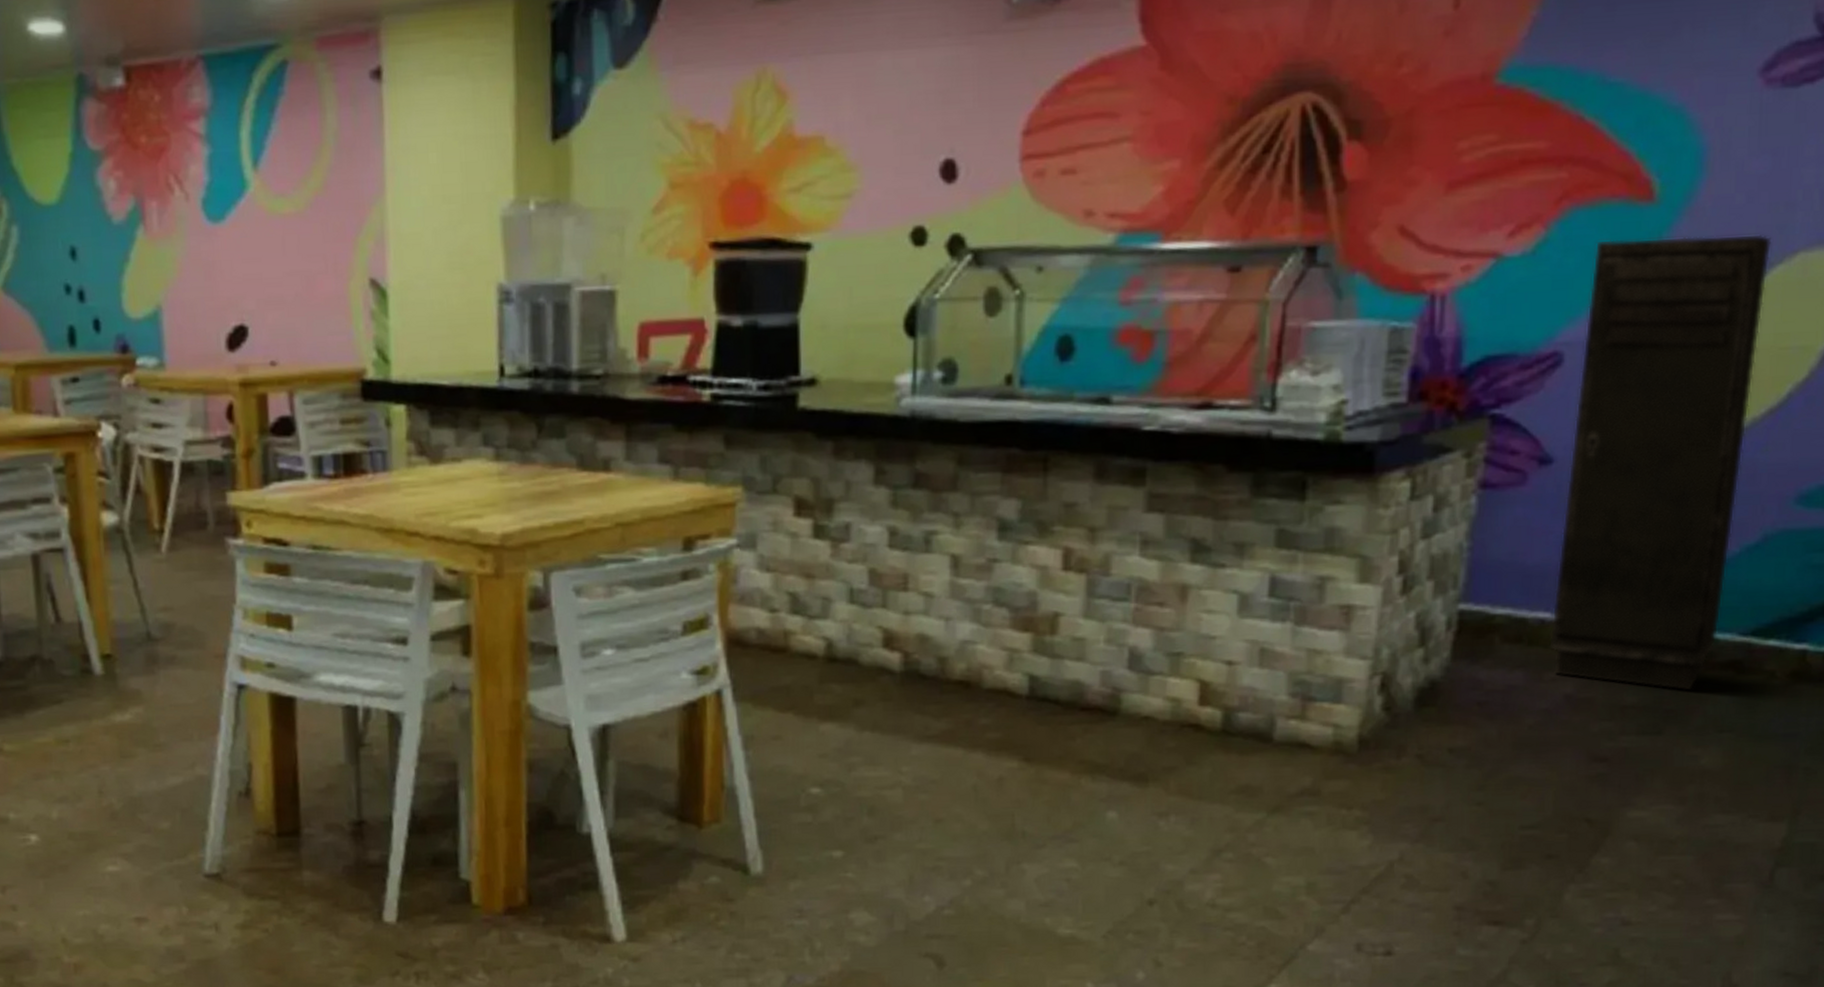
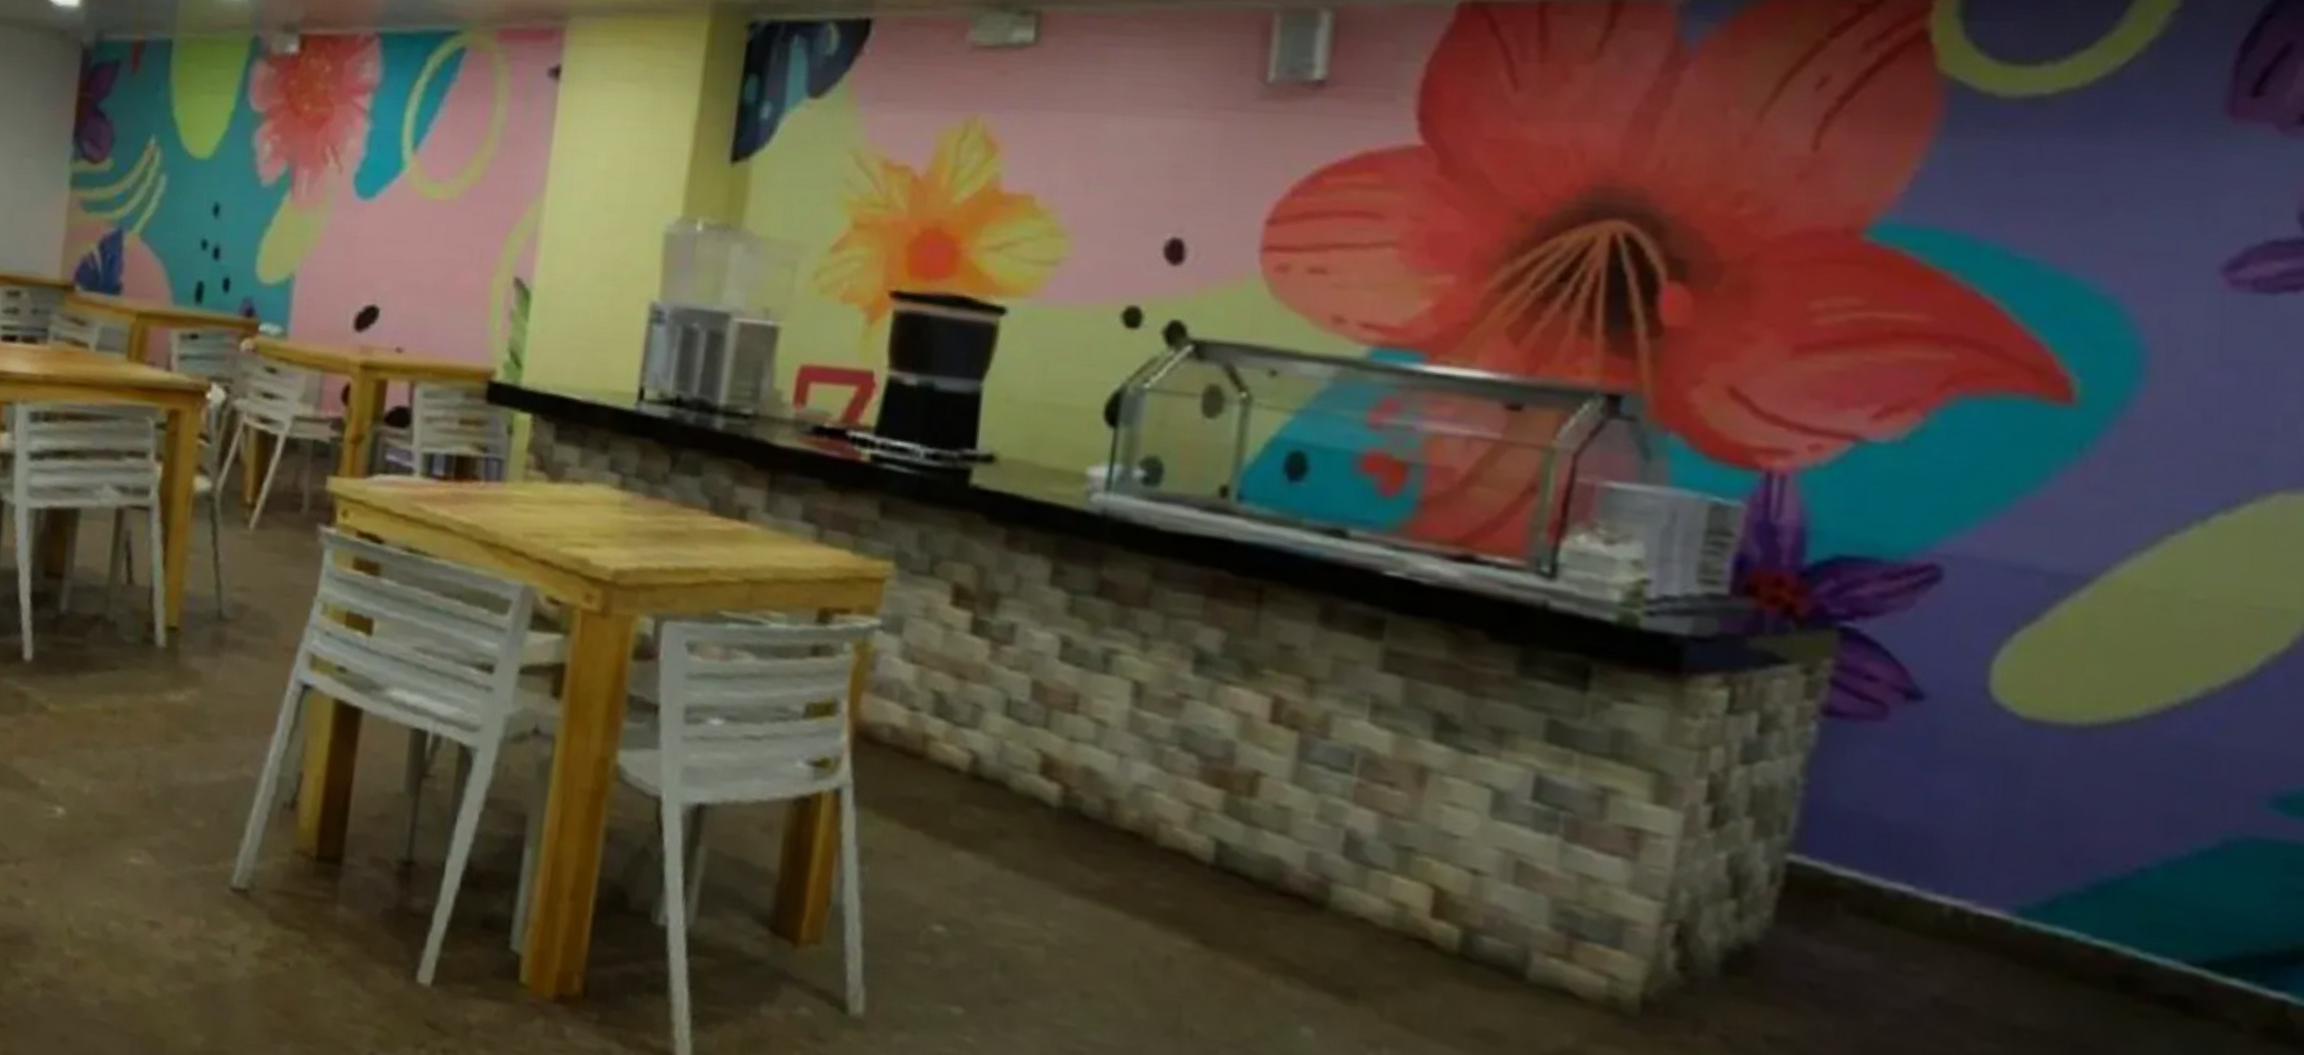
storage cabinet: present [1548,234,1772,691] -> none [1910,441,2238,1025]

